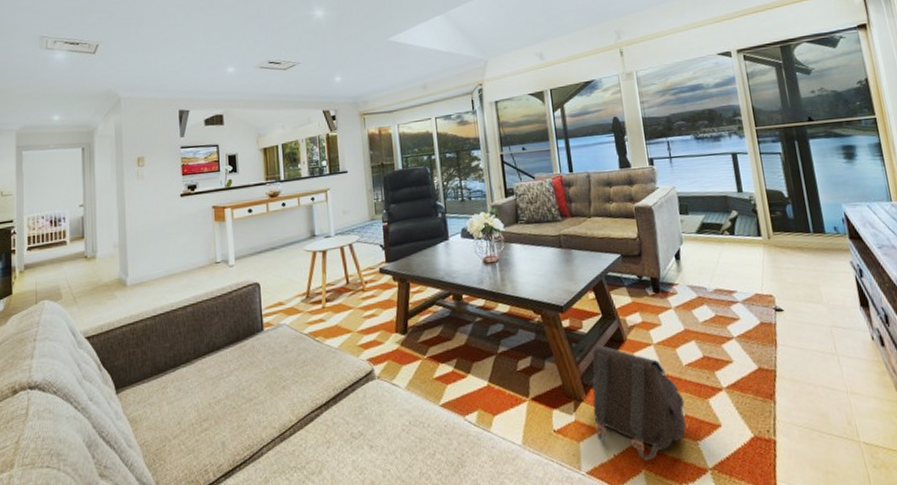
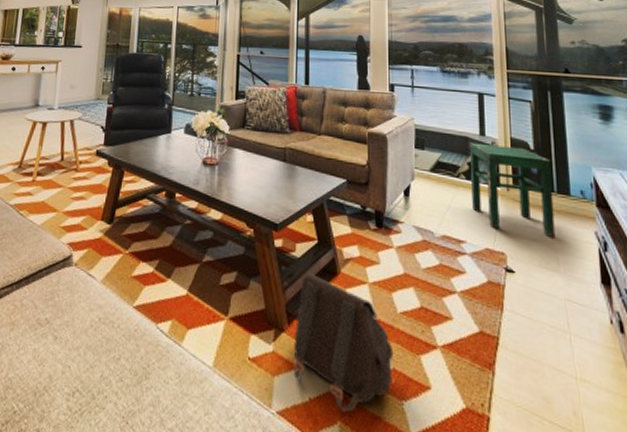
stool: none [729,197,816,275] -> present [469,142,556,237]

